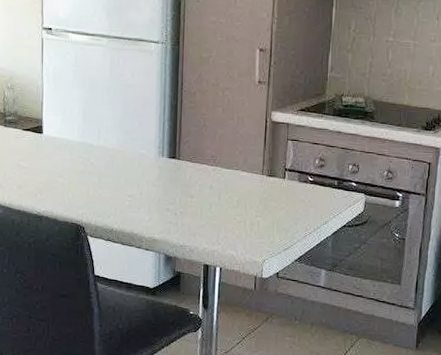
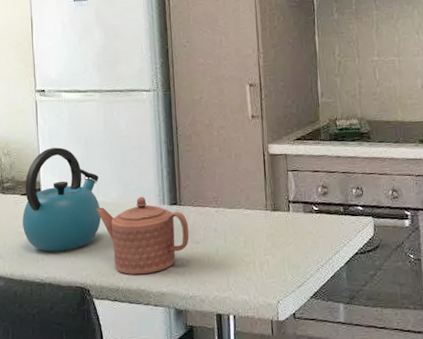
kettle: none [23,87,101,189] -> present [22,147,102,252]
teapot: none [96,146,185,220] -> present [96,196,189,275]

